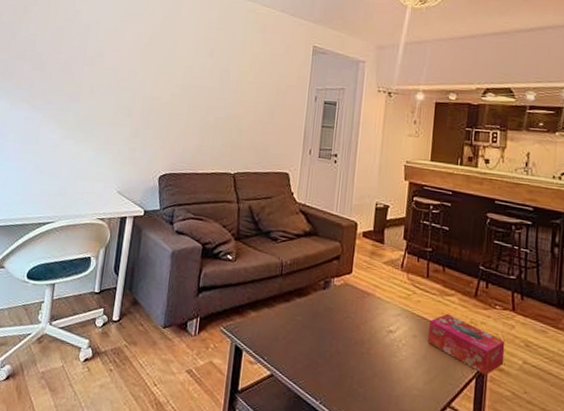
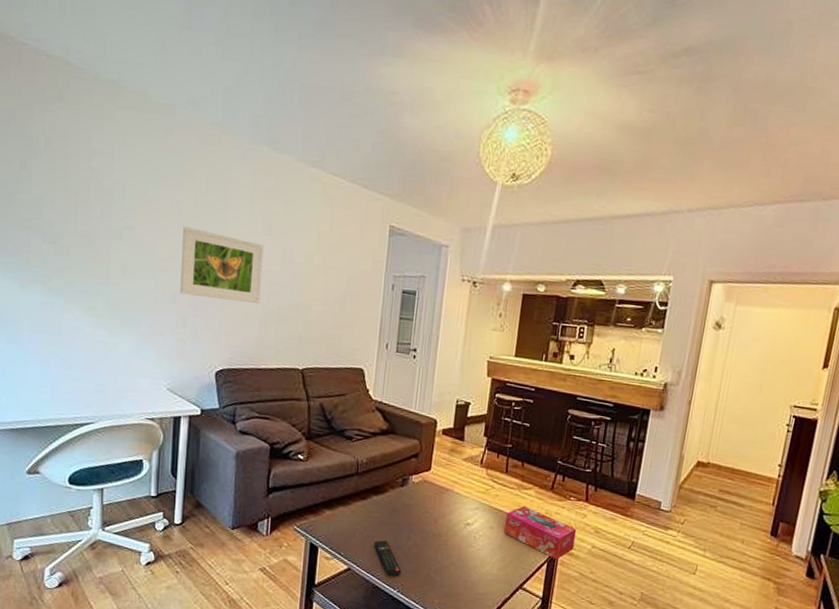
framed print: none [135,53,206,115] -> present [180,227,264,303]
remote control: none [297,345,324,386] -> present [374,540,402,577]

